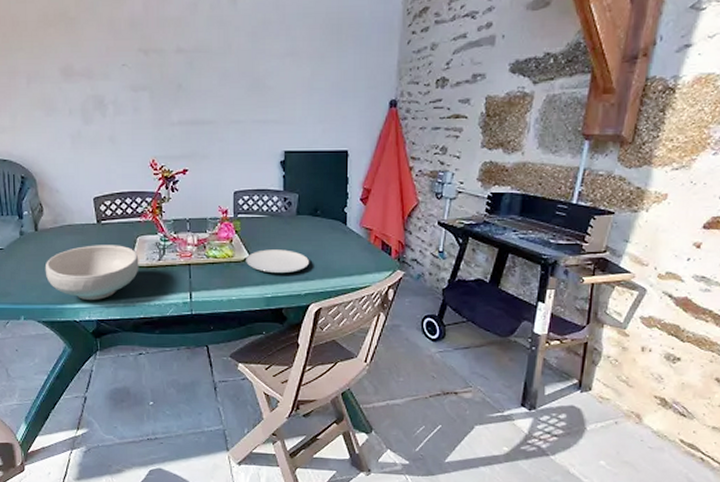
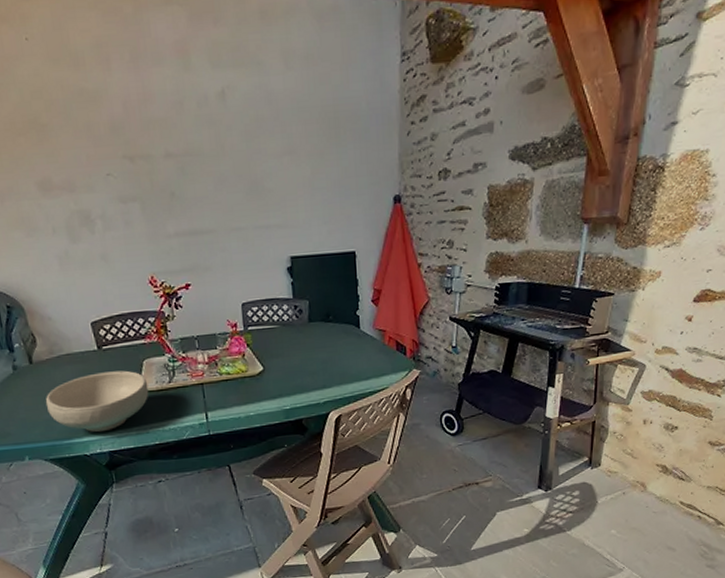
plate: present [246,249,309,274] -> none [260,359,325,385]

